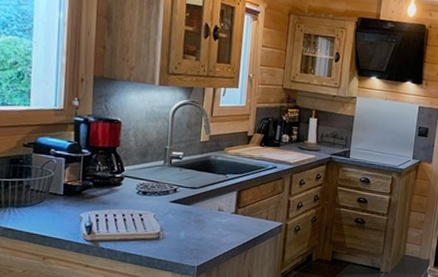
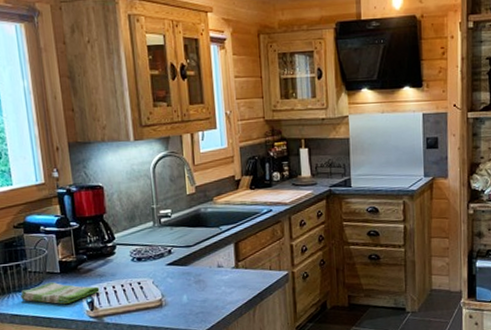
dish towel: none [16,202,100,225] -> present [19,282,100,304]

